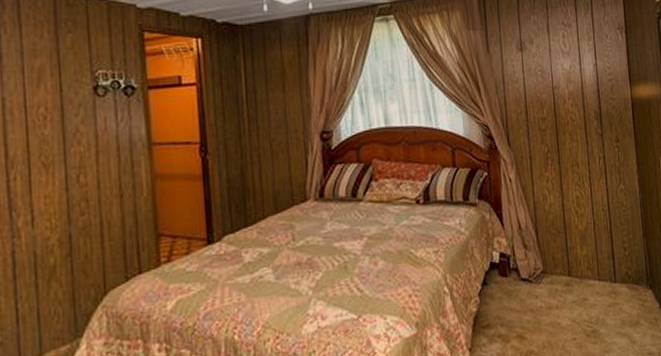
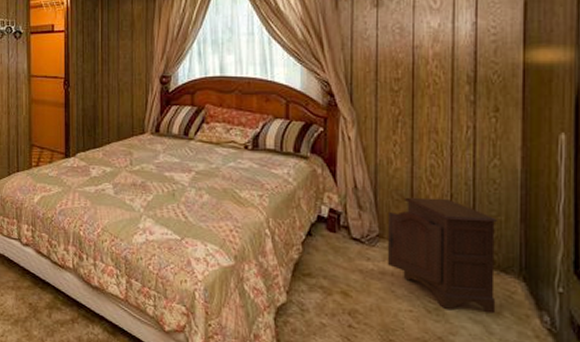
nightstand: none [548,225,635,330] -> present [387,197,497,314]

